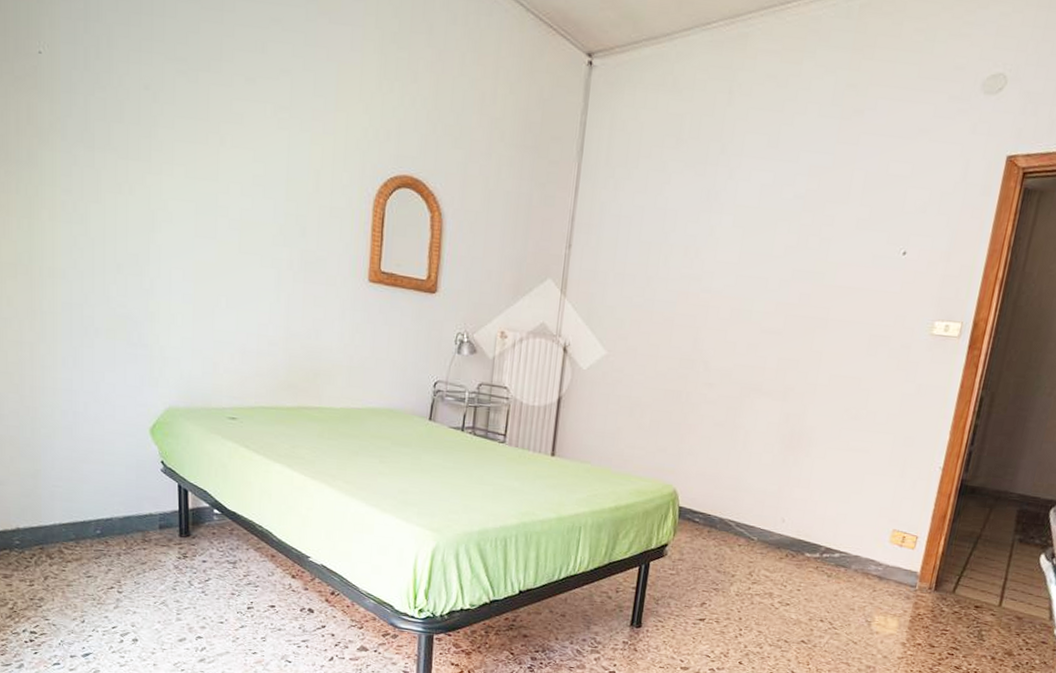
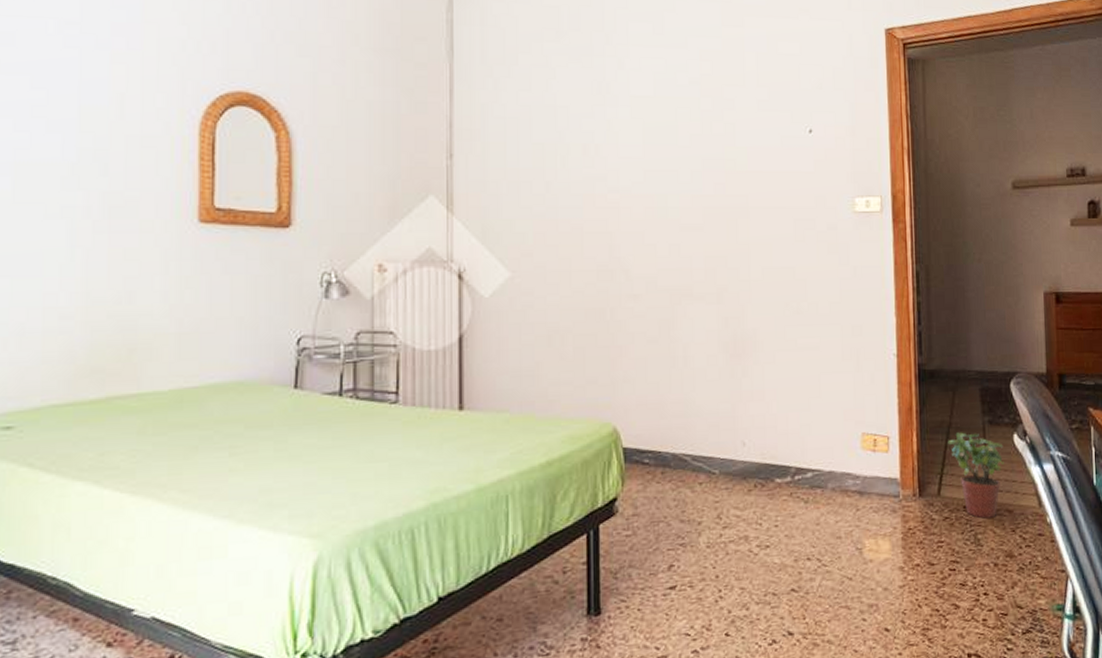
potted plant: none [973,544,1028,620] -> present [948,432,1004,519]

